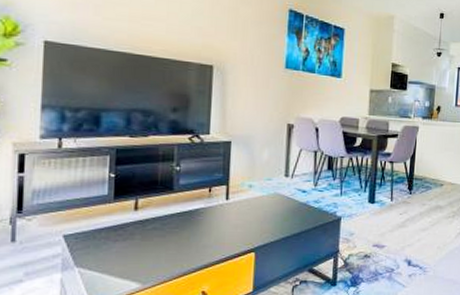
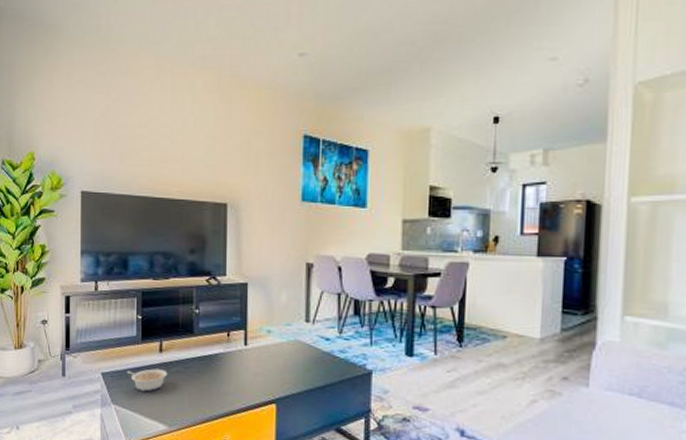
legume: none [94,227,143,251] -> present [126,368,168,392]

